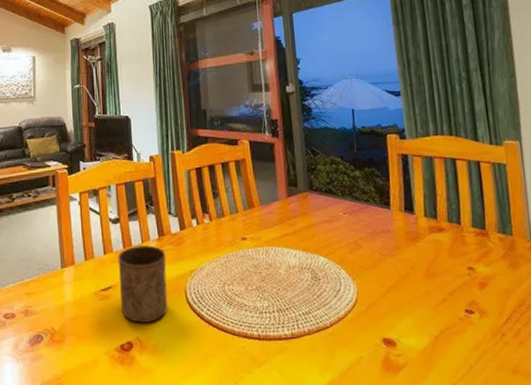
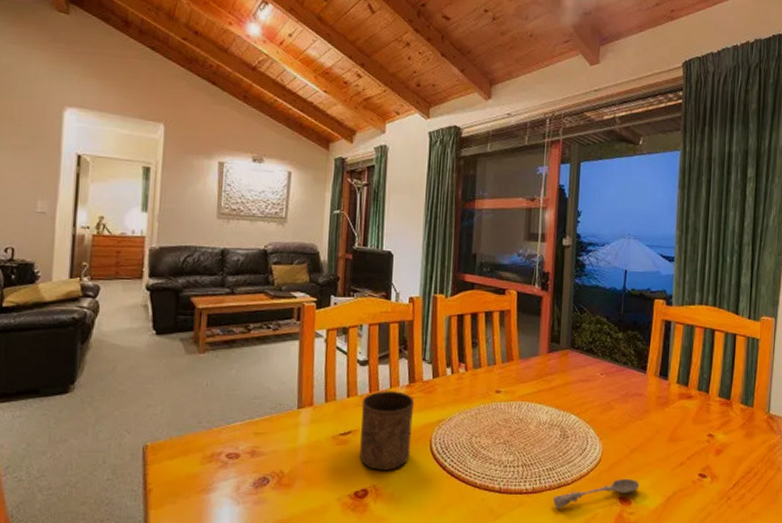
soupspoon: none [313,319,403,354] -> present [552,479,640,509]

